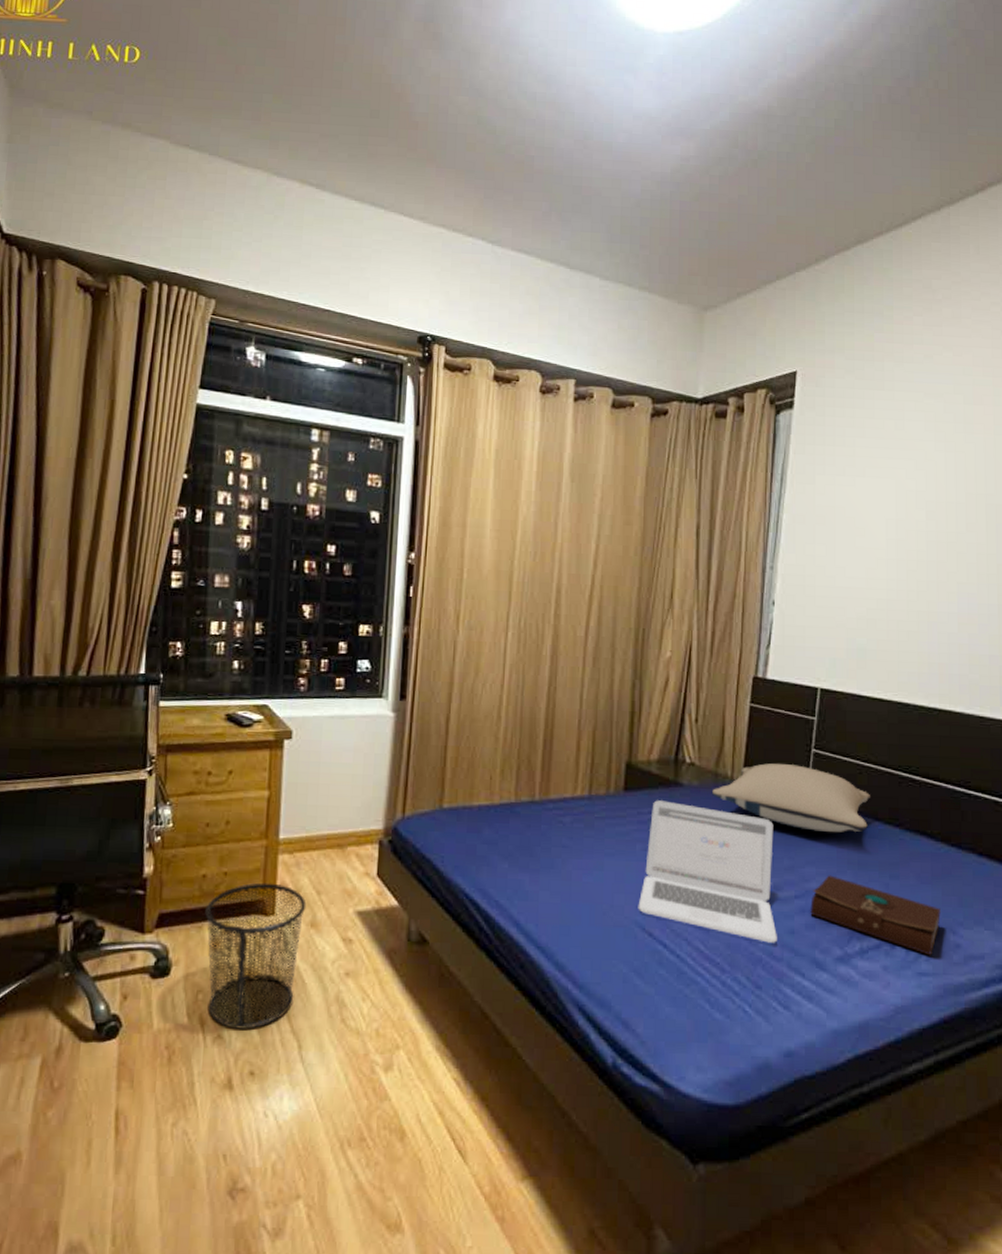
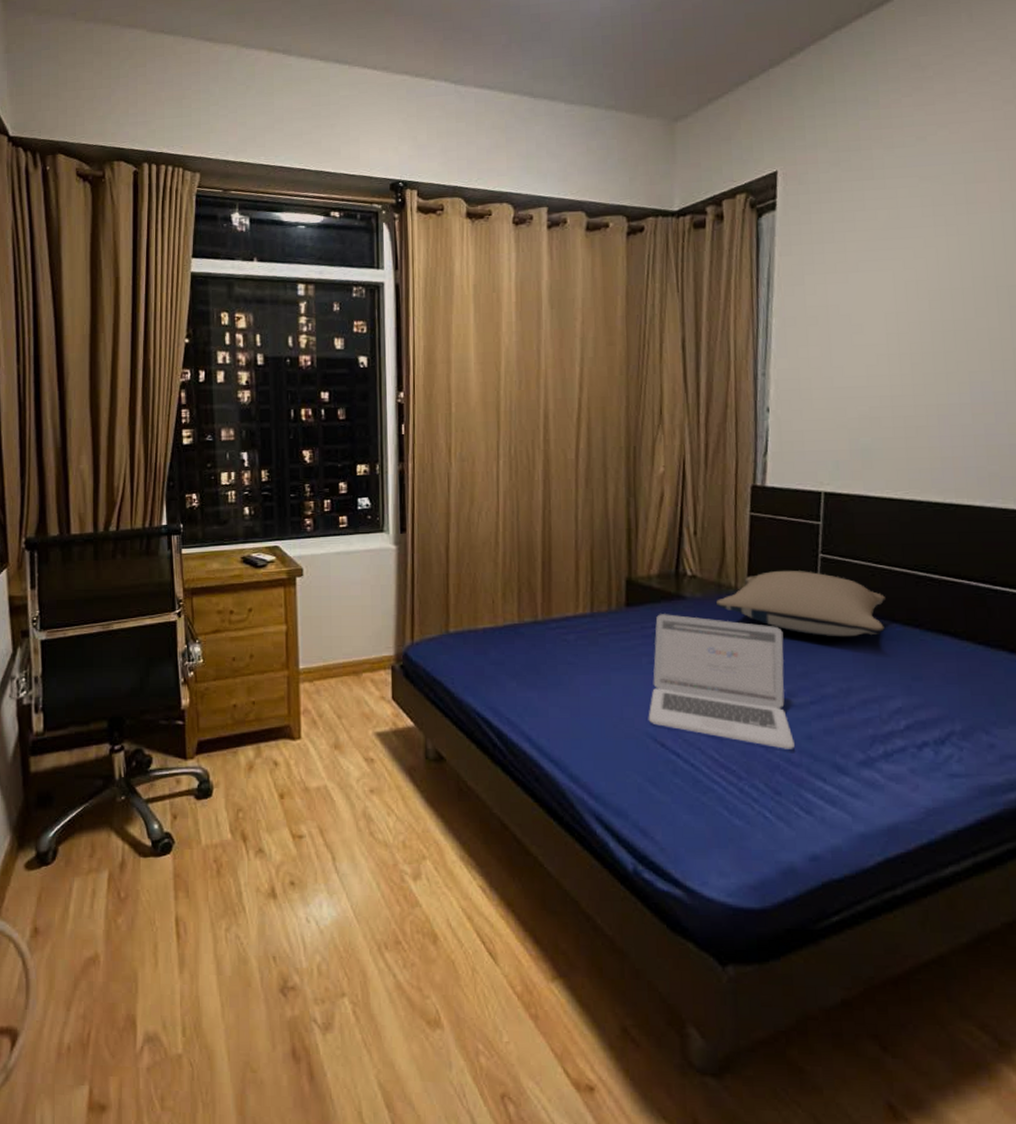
waste bin: present [205,882,307,1029] -> none [238,710,329,843]
book: present [810,875,941,956] -> none [827,679,971,757]

